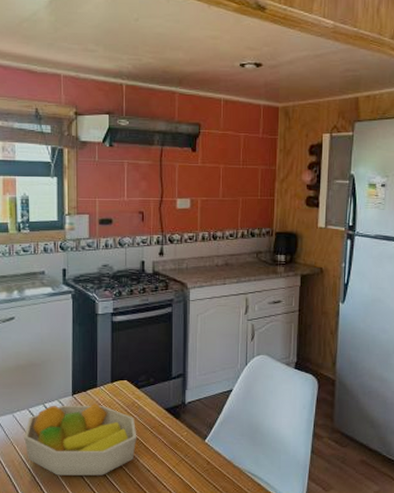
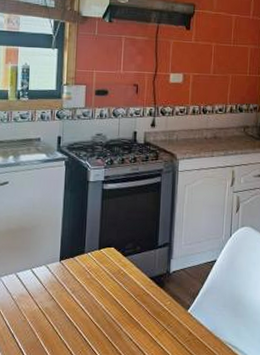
fruit bowl: present [24,403,137,475] -> none [10,269,121,343]

